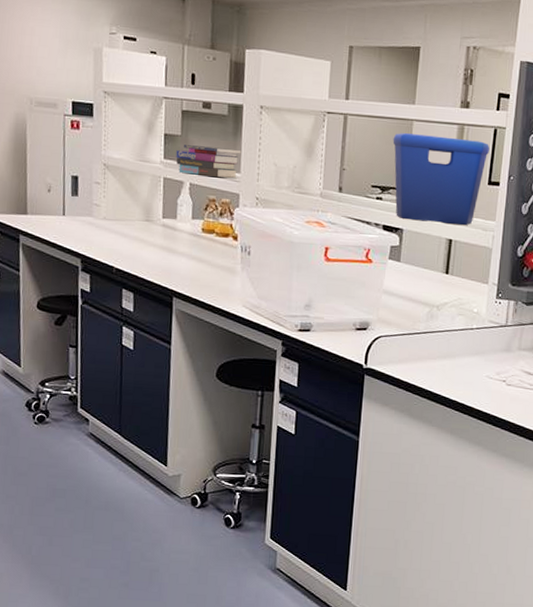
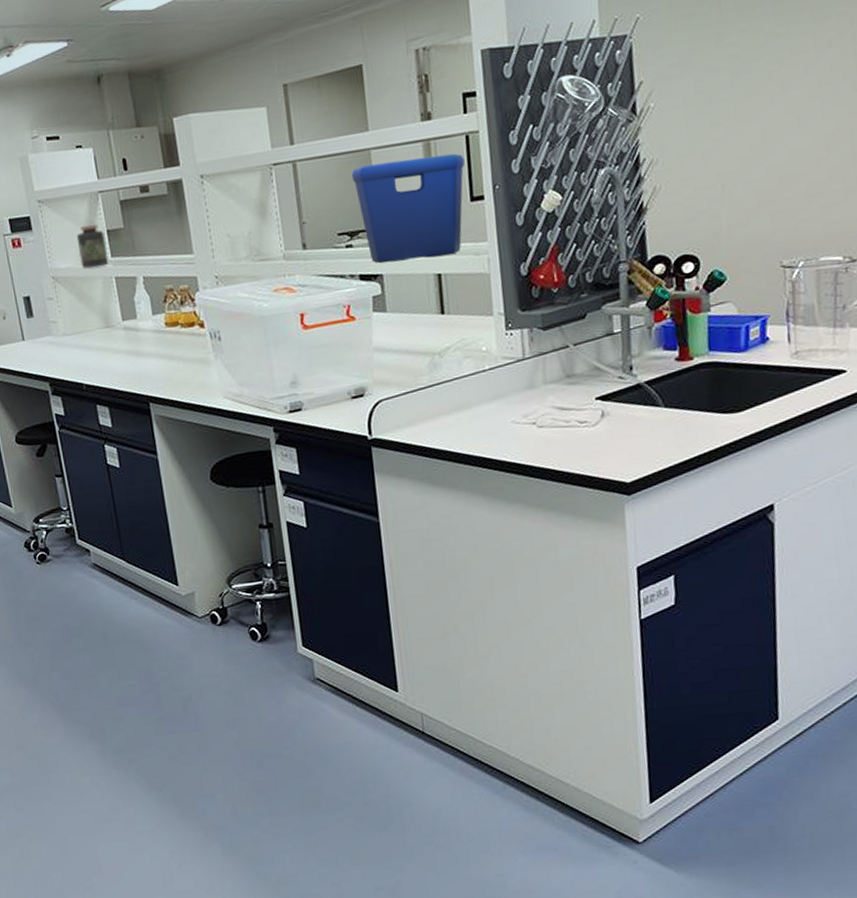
jar: none [133,124,161,165] -> present [76,224,109,268]
books: present [176,145,241,179] -> none [122,229,191,269]

